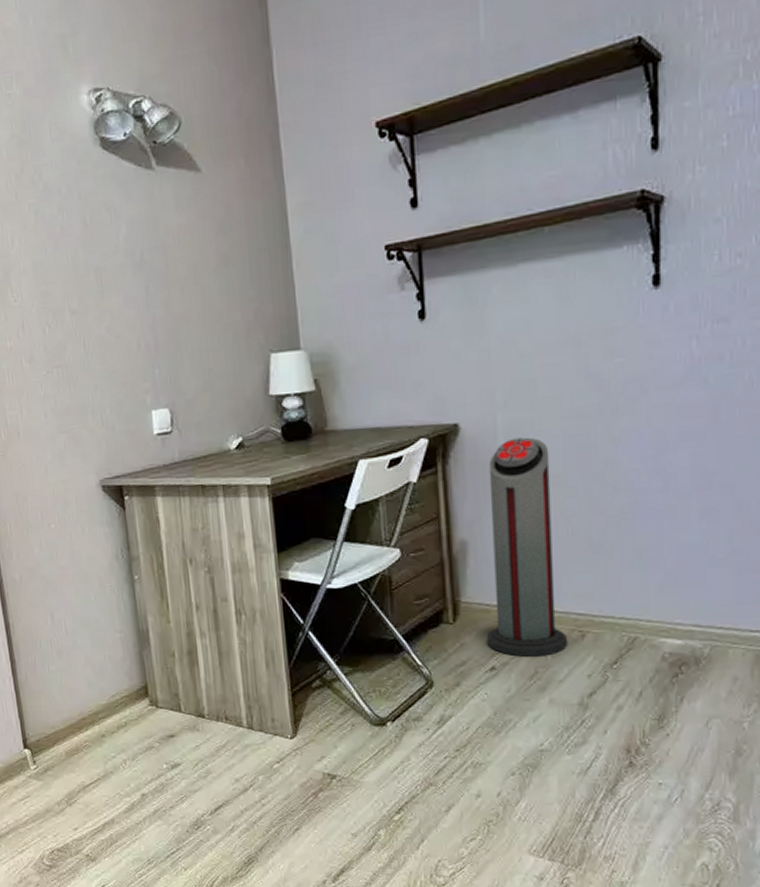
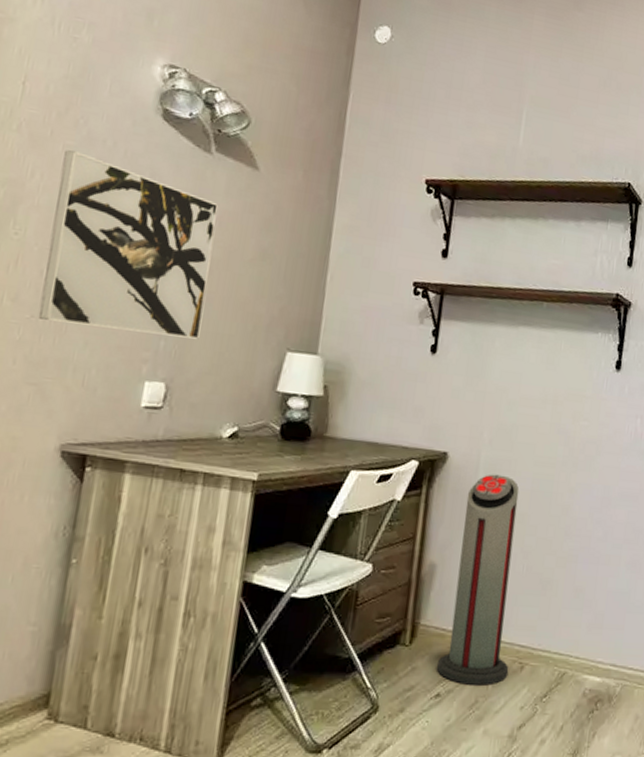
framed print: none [31,207,187,373] -> present [38,150,218,339]

